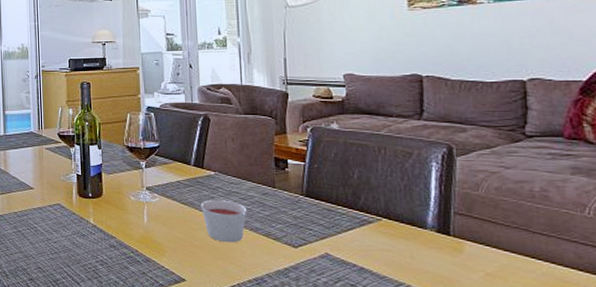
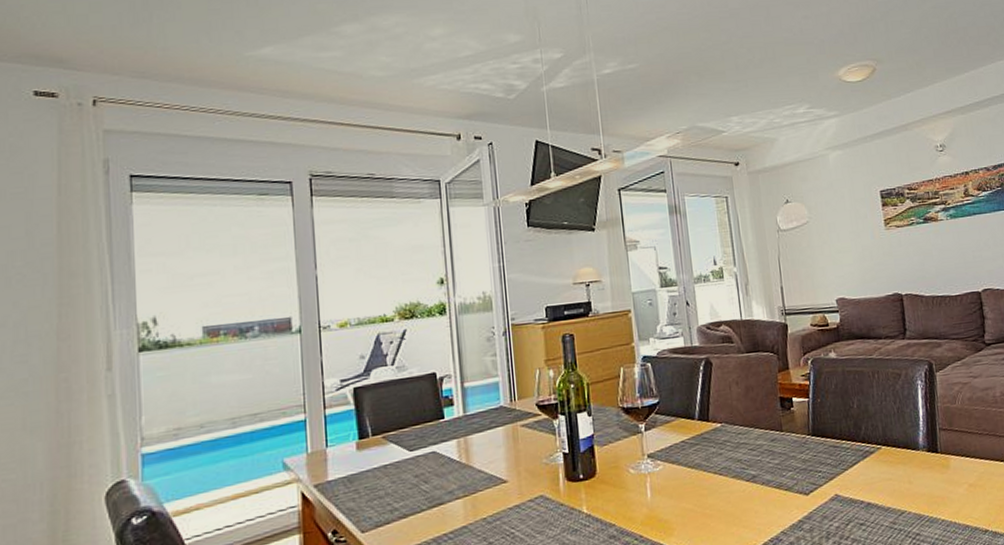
candle: present [200,199,247,243] -> none [708,454,758,505]

